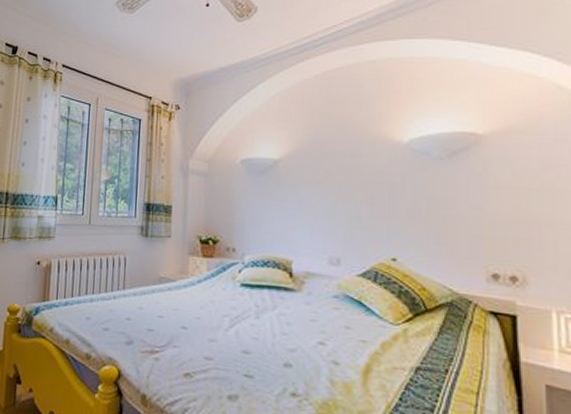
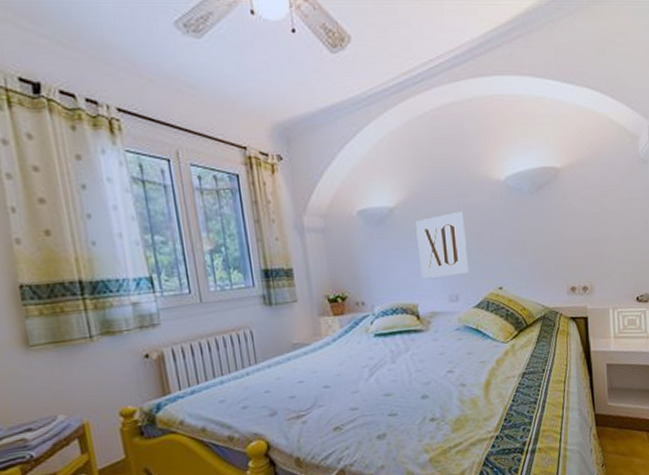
wall art: none [299,171,356,237] -> present [416,212,469,279]

